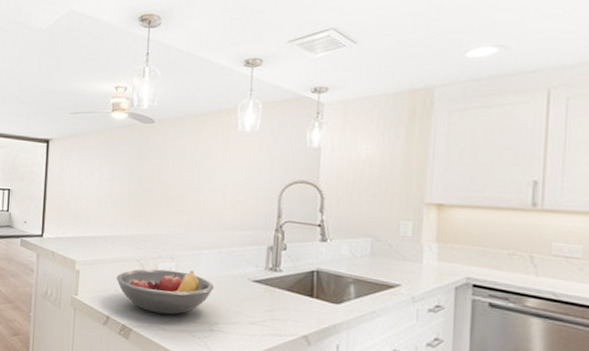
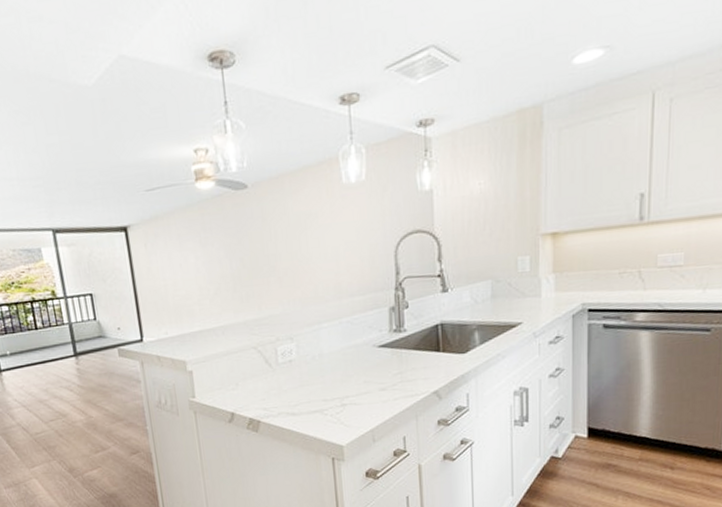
fruit bowl: present [116,268,215,315] -> none [234,347,340,400]

